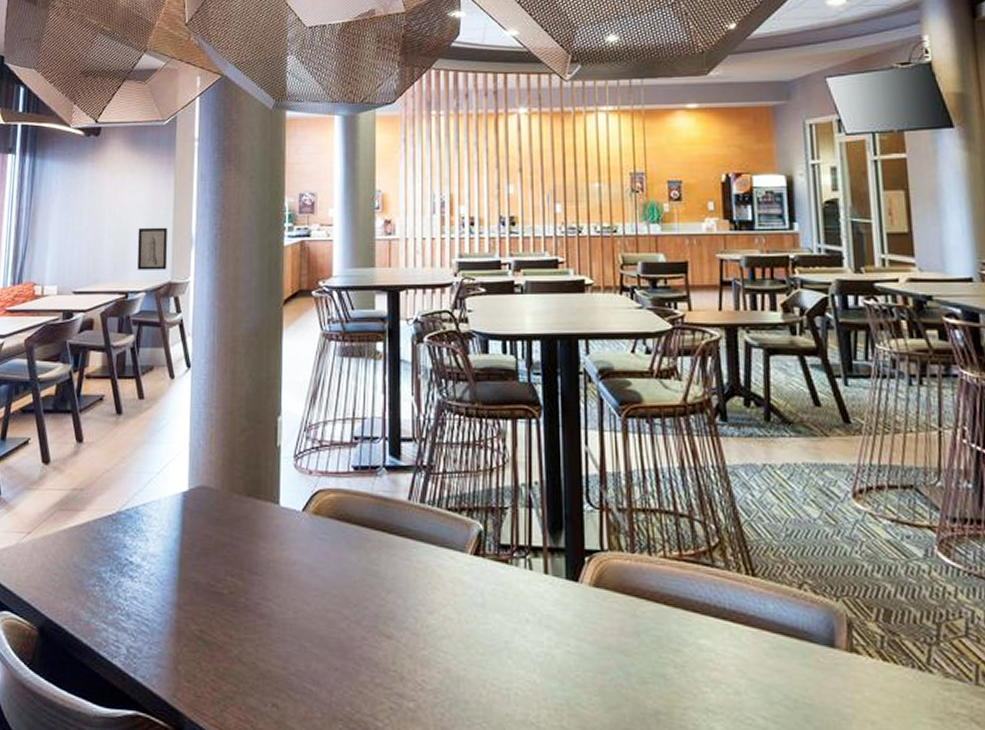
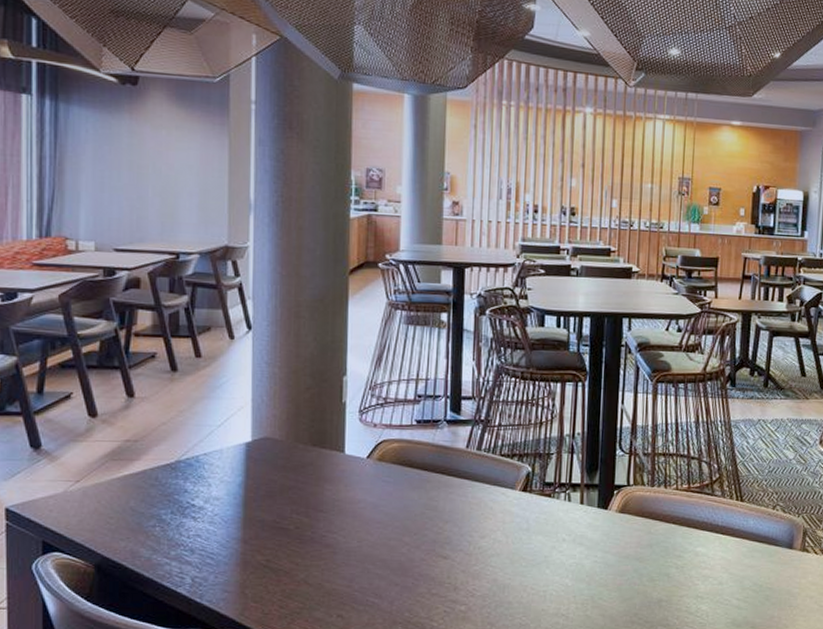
wall art: present [137,227,168,270] -> none [188,188,223,234]

